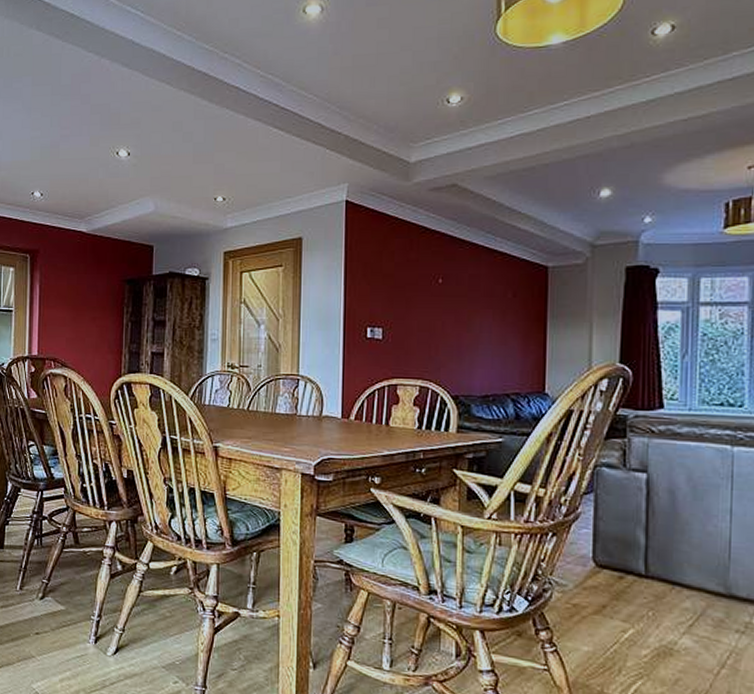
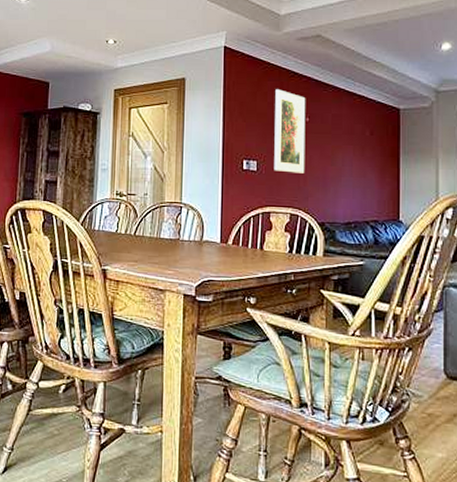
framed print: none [401,247,439,341] -> present [274,89,306,173]

